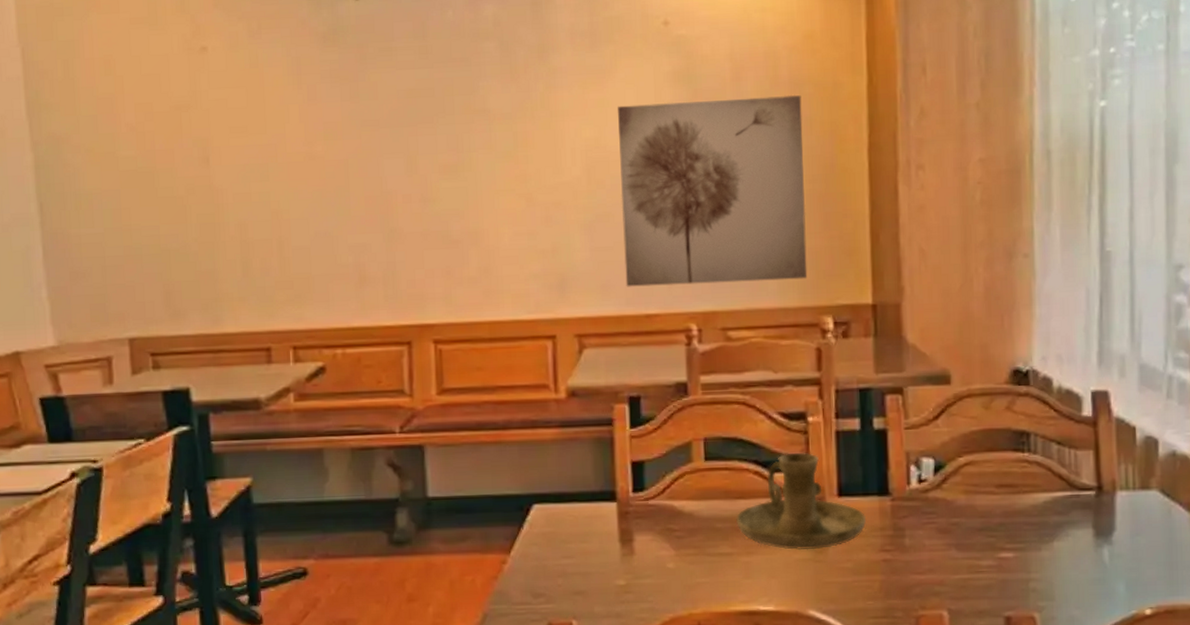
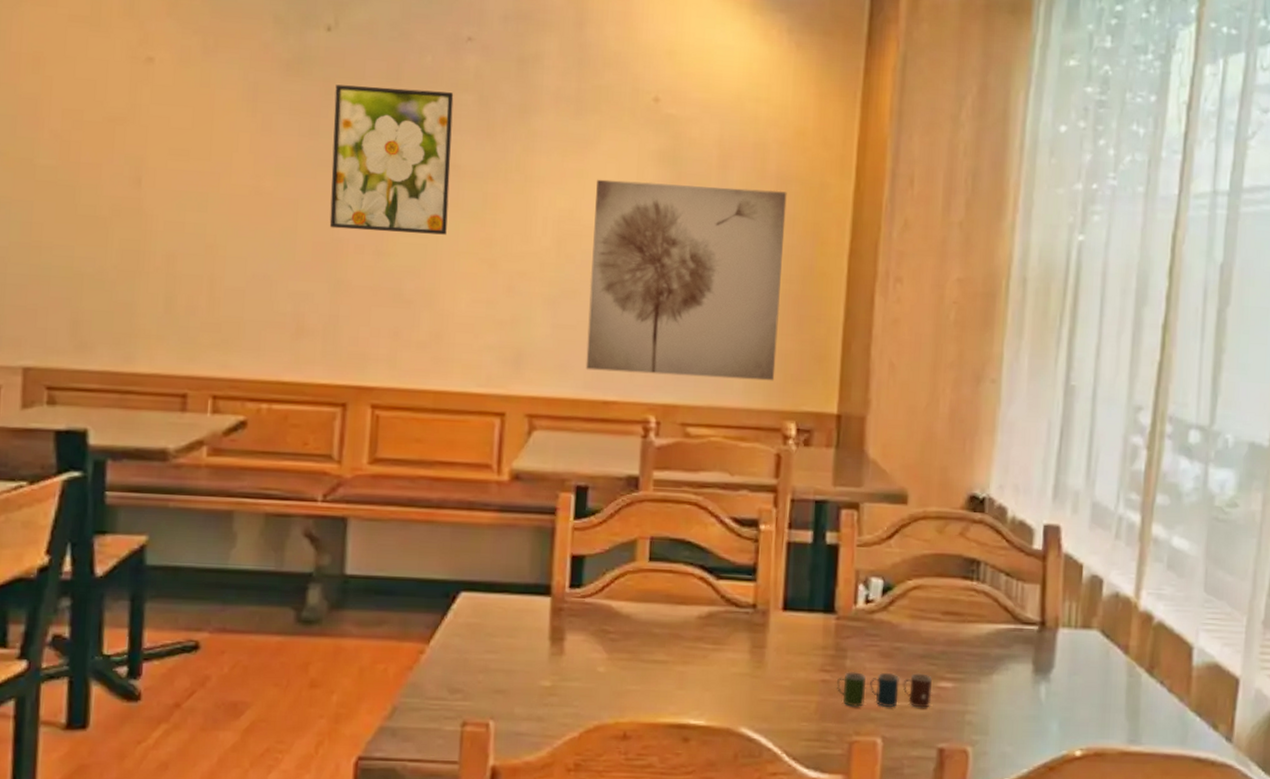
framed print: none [369,42,484,182] -> present [329,84,454,235]
candle holder: present [735,452,866,551] -> none [674,560,809,664]
cup: none [897,546,994,583] -> present [836,671,932,708]

